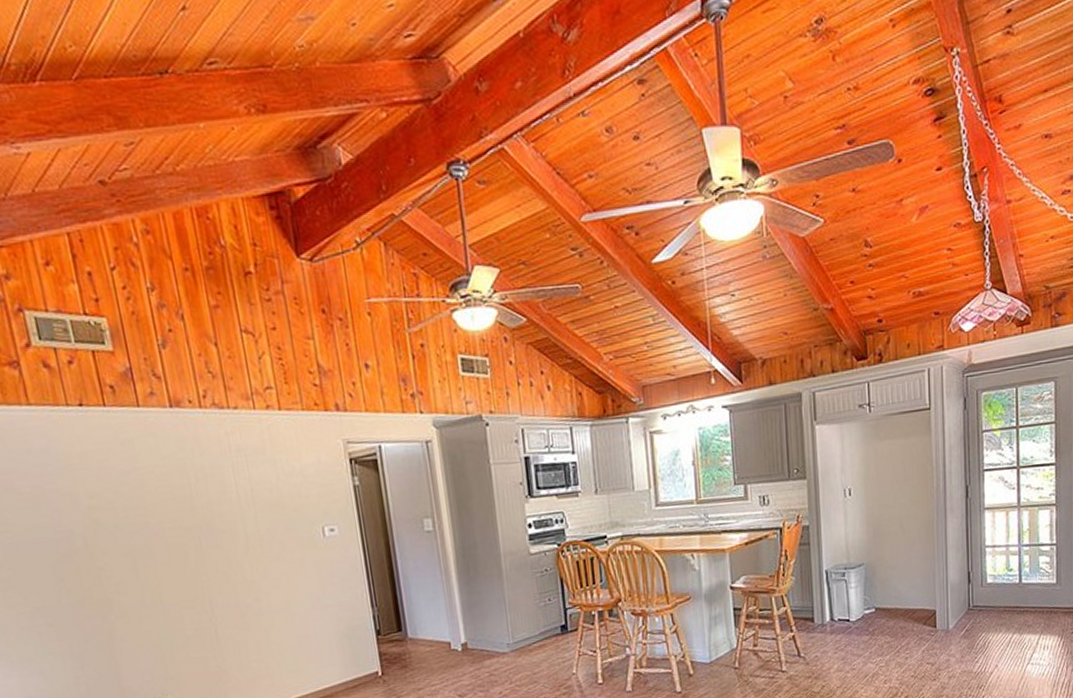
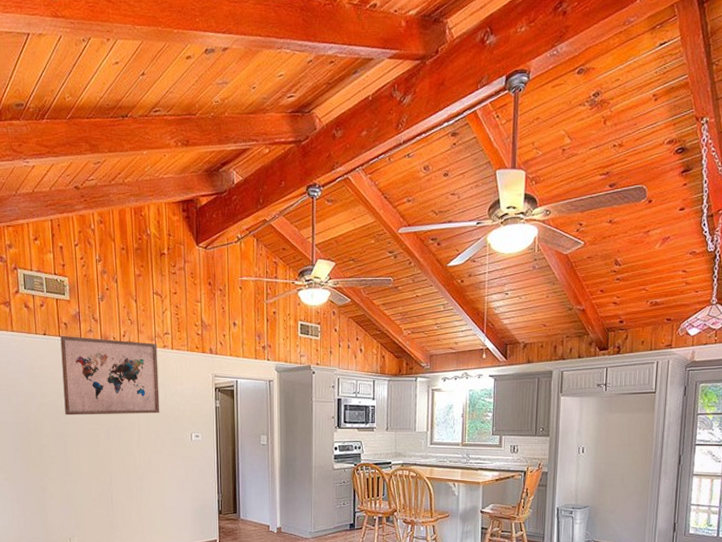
wall art: none [105,403,273,521] -> present [60,335,160,415]

